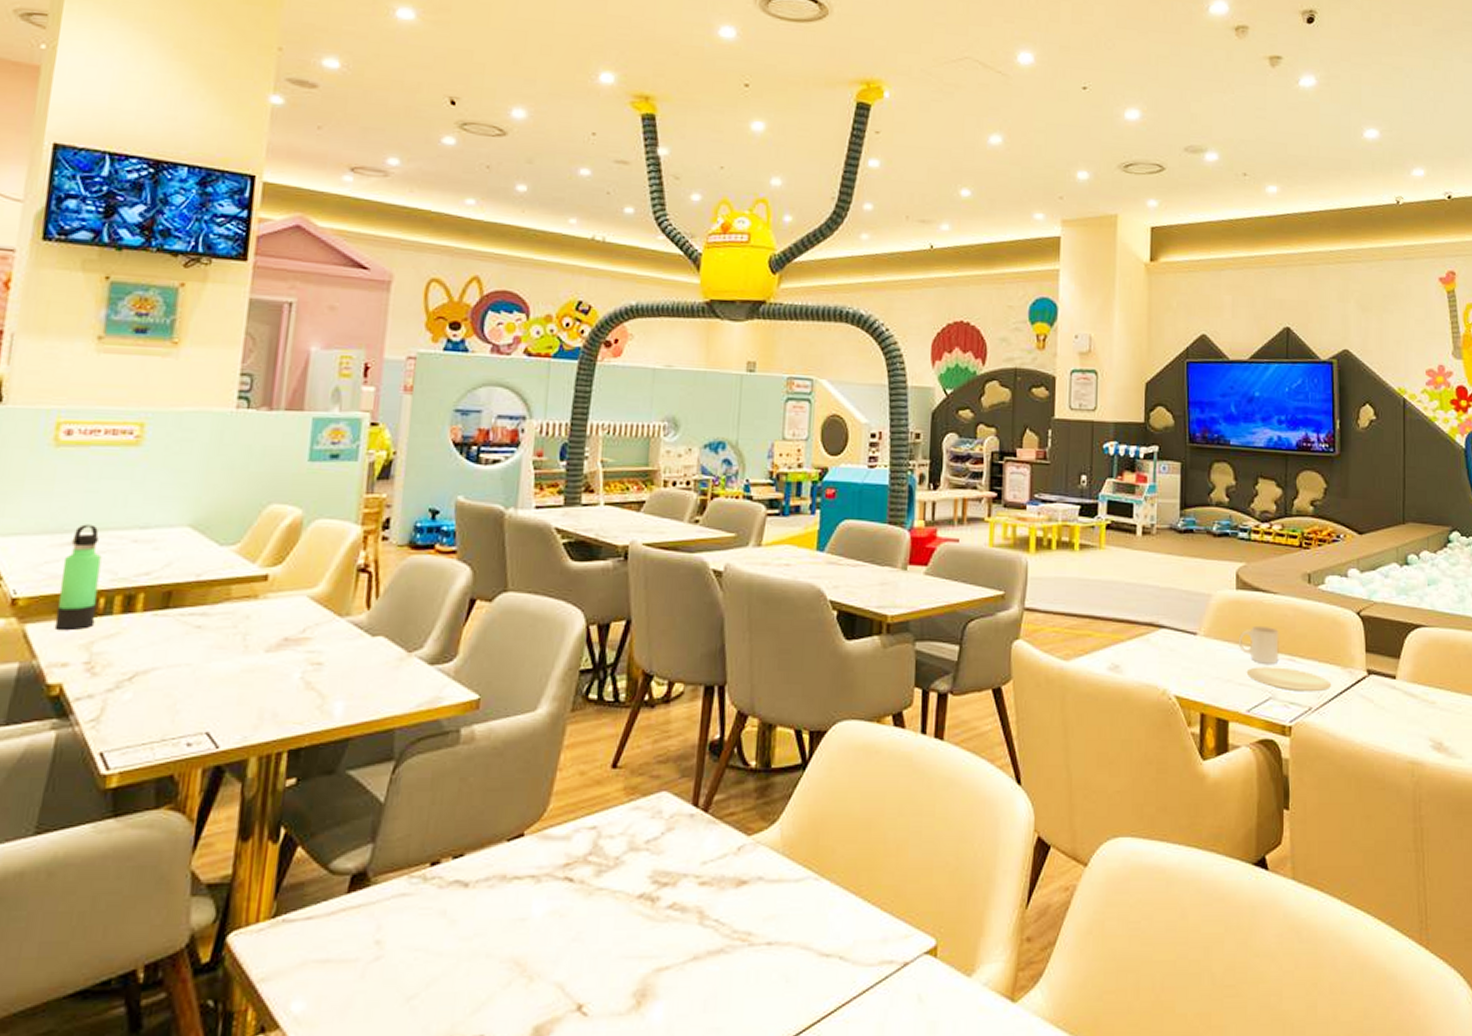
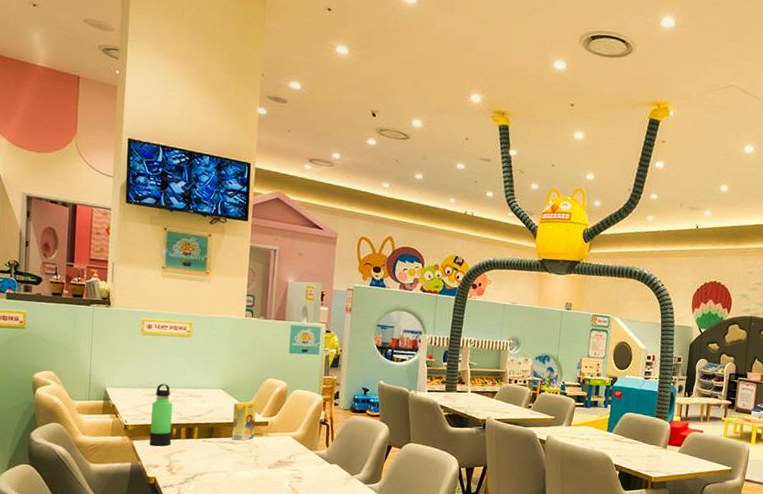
juice box: none [203,544,249,610] -> present [232,401,256,441]

